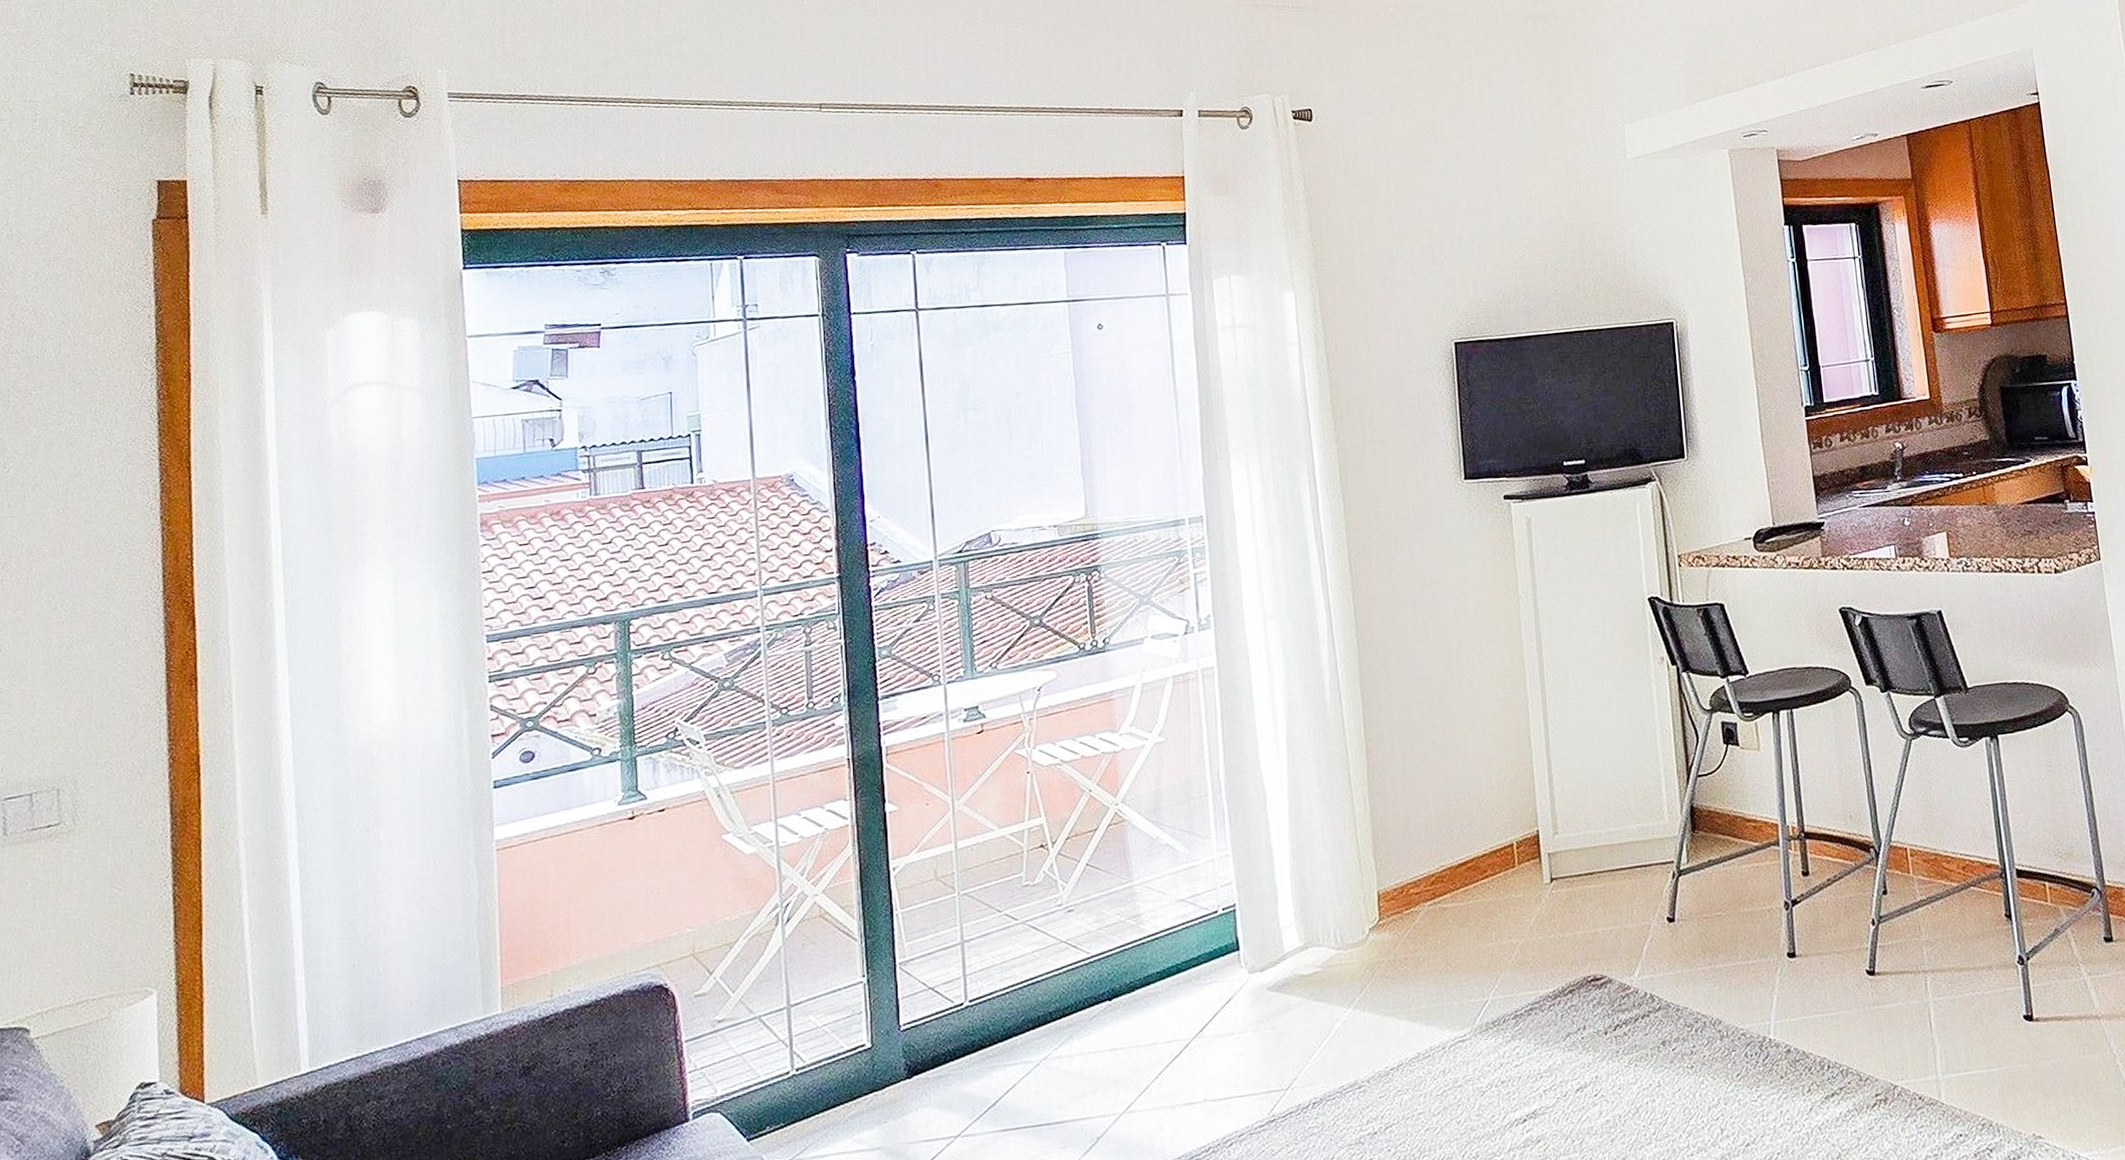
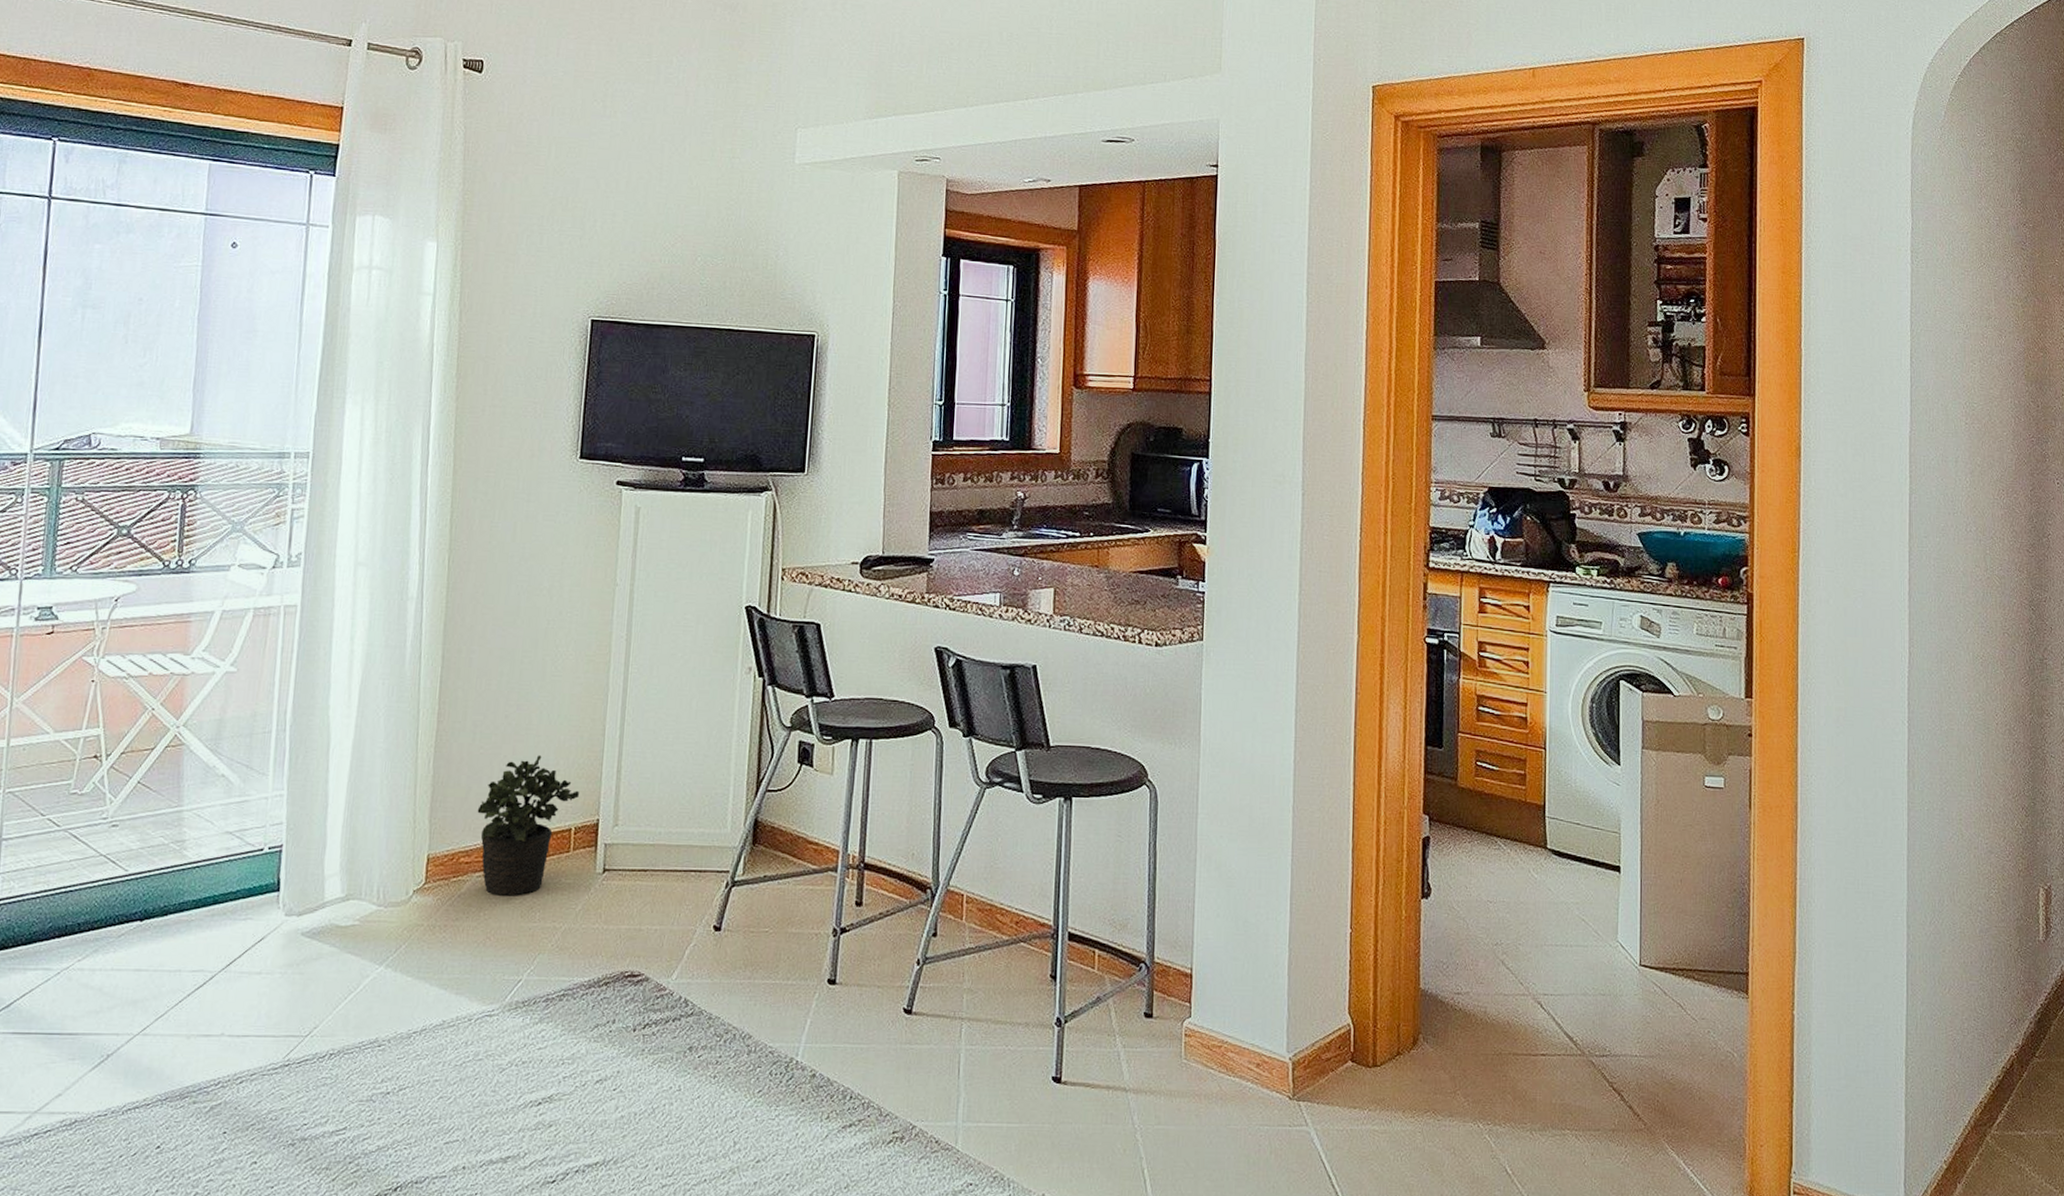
potted plant: none [1419,776,1515,921] -> present [477,755,579,896]

